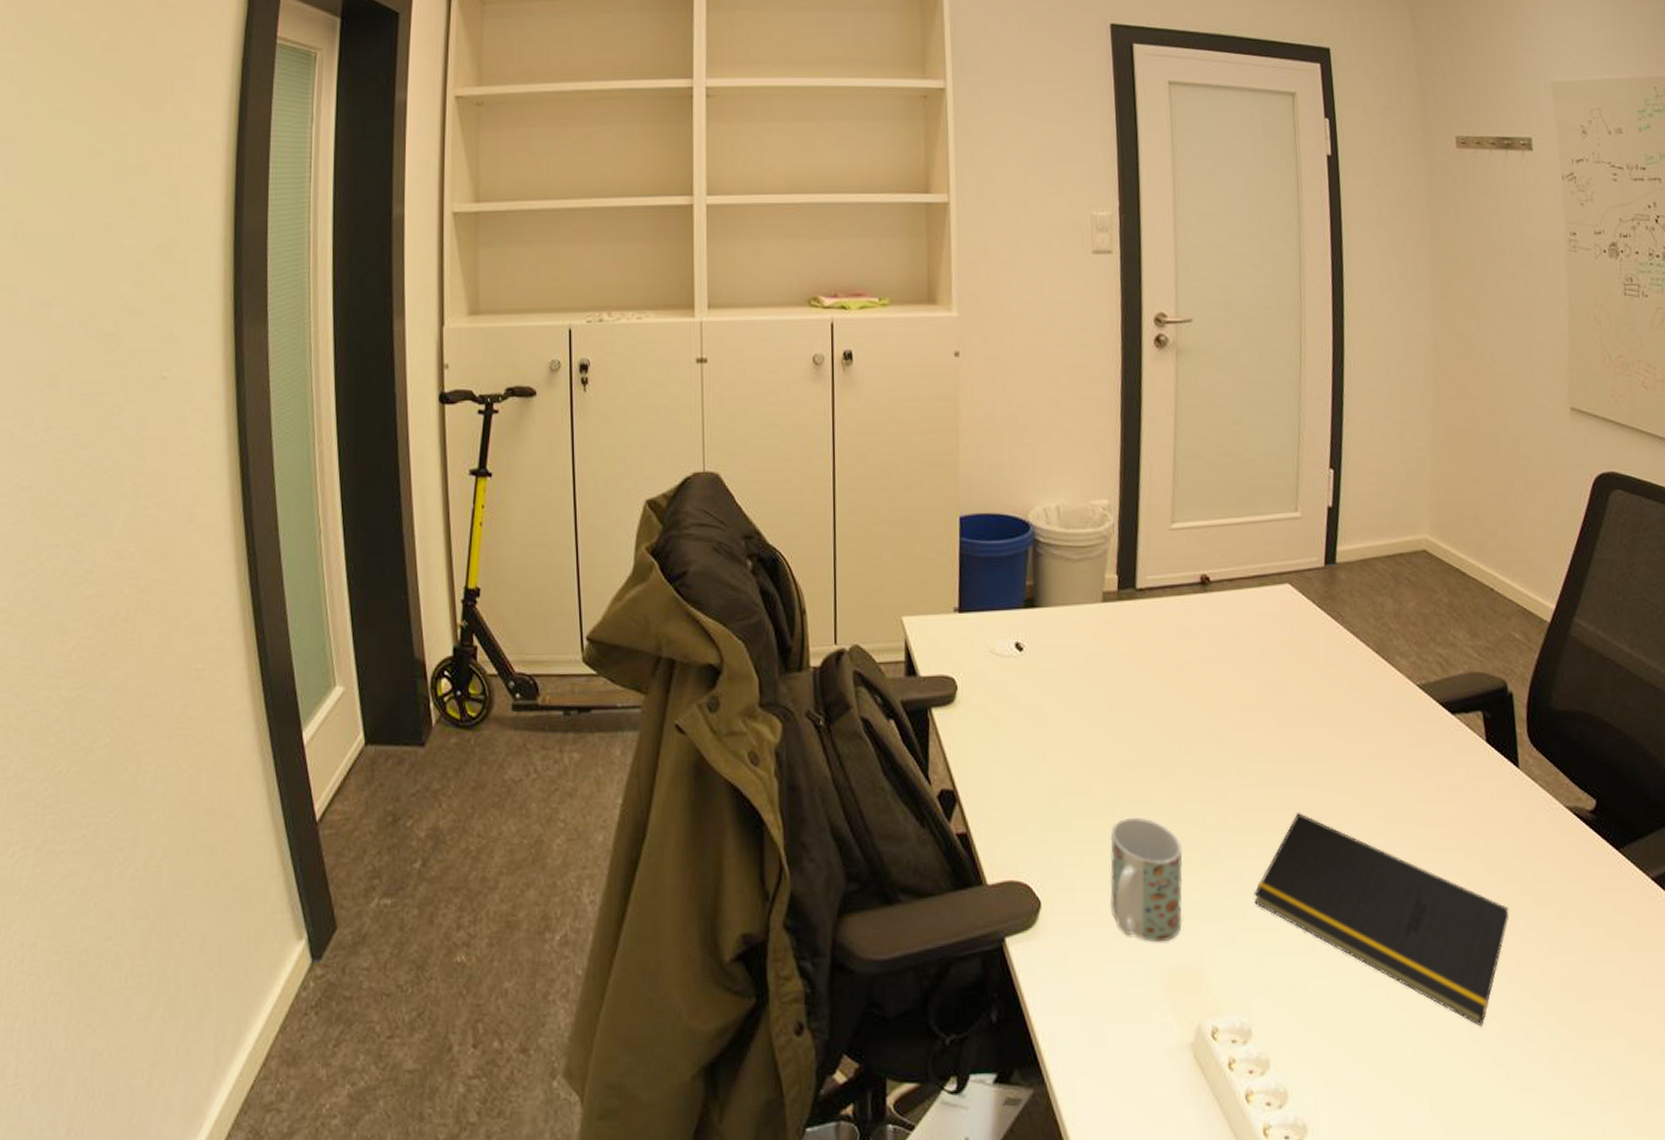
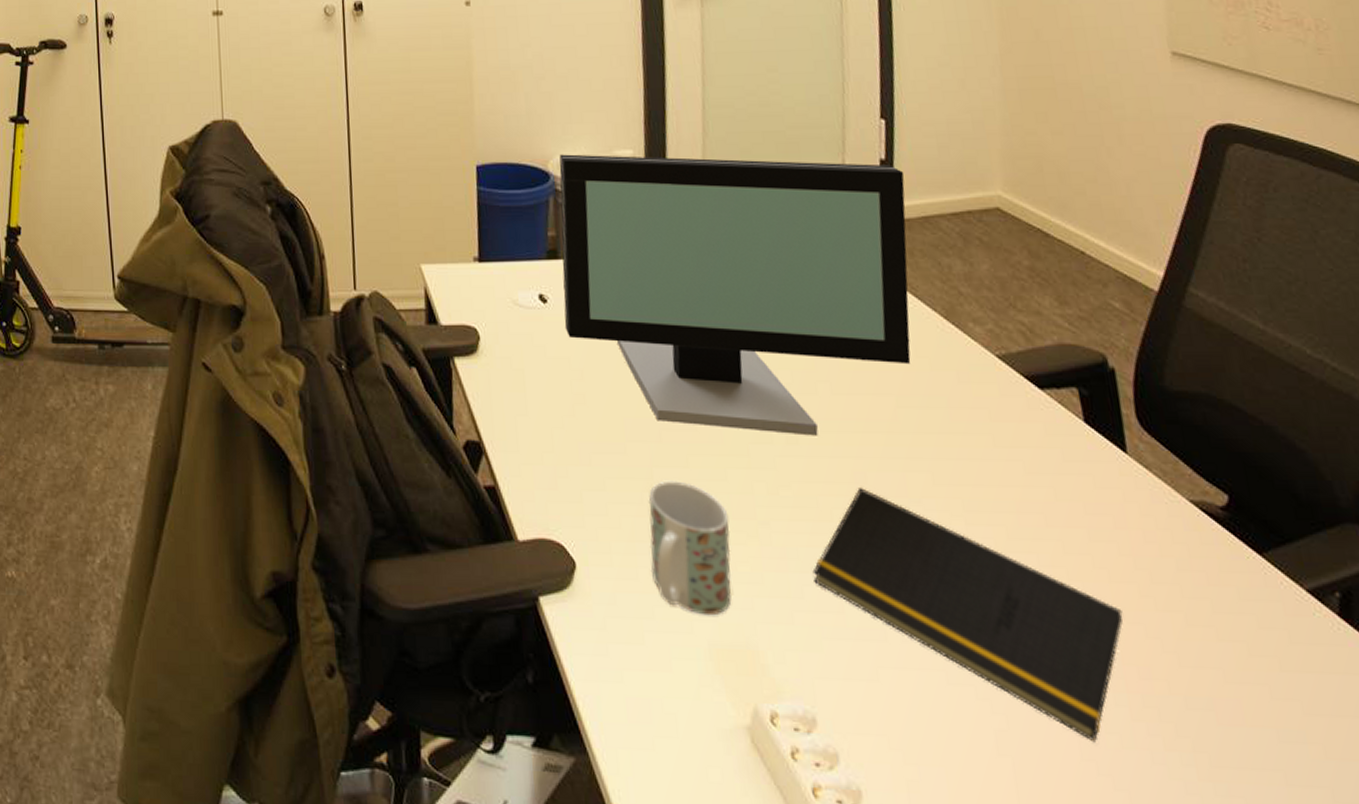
computer monitor: none [1038,504,1348,768] -> present [559,154,911,436]

